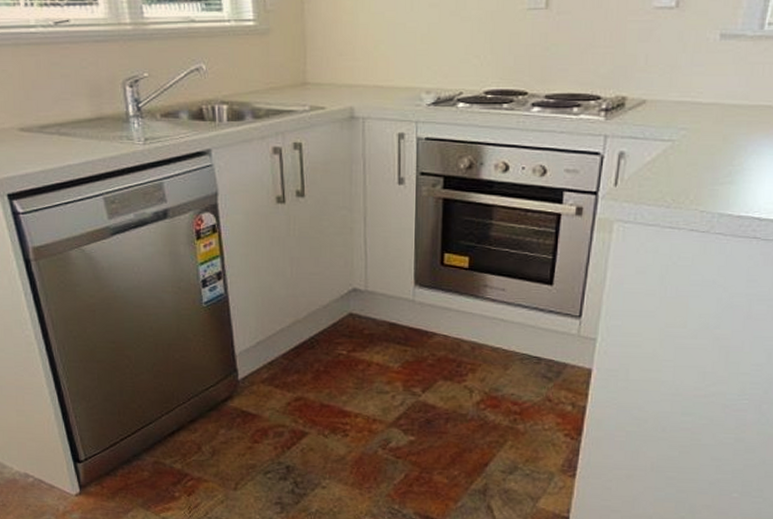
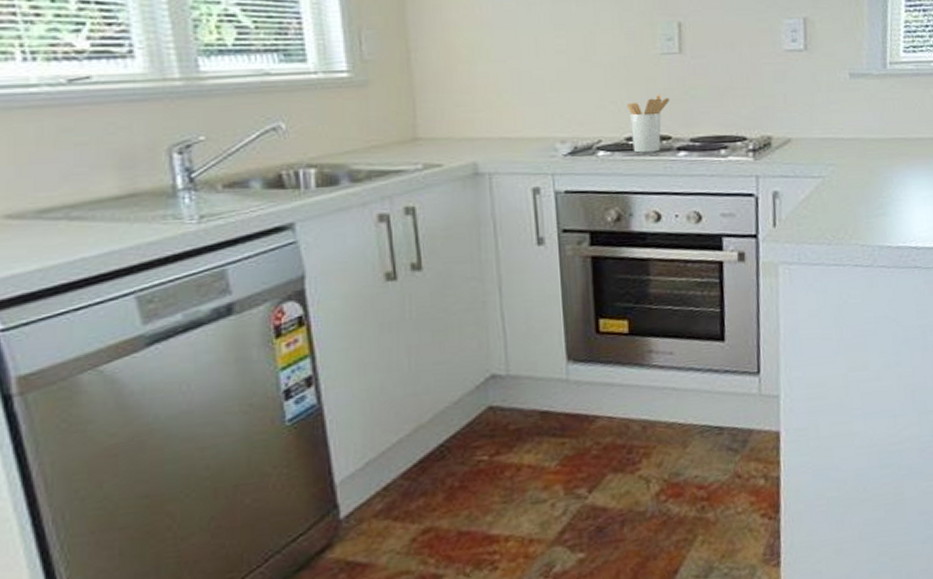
utensil holder: none [489,49,530,106] -> present [627,94,670,153]

